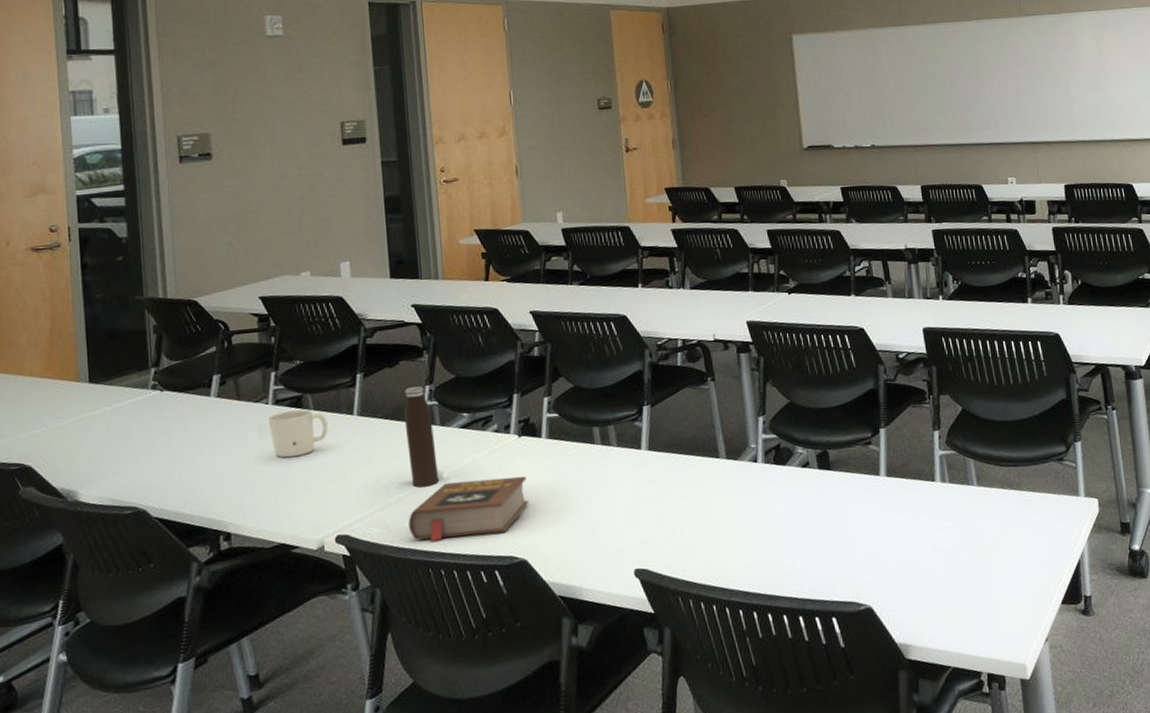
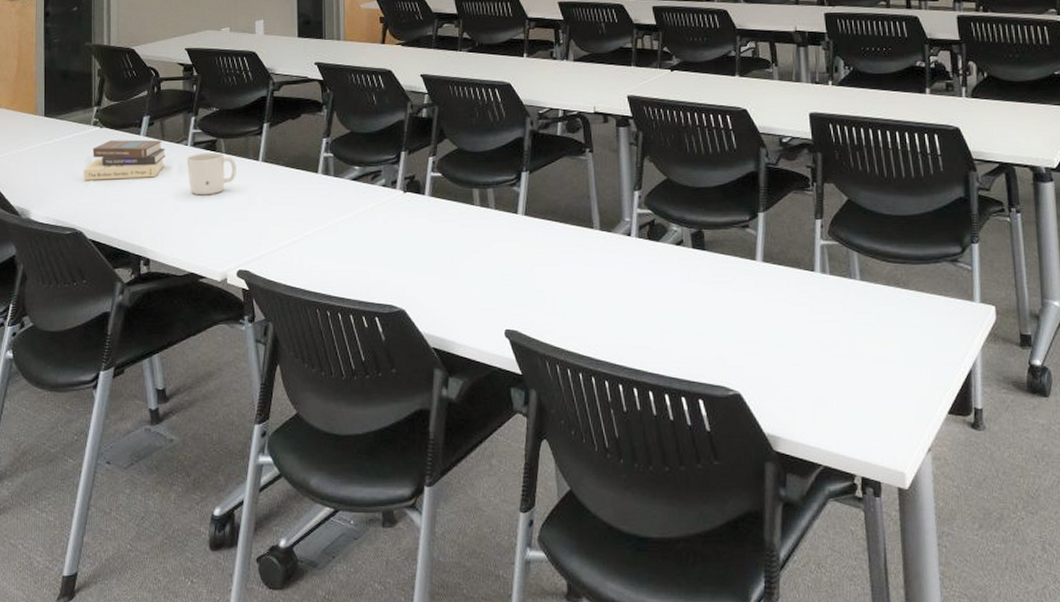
books: none [142,400,243,452] -> present [83,140,166,180]
water bottle: present [404,386,439,488] -> none [302,139,329,233]
book: present [408,476,530,541] -> none [300,230,410,284]

